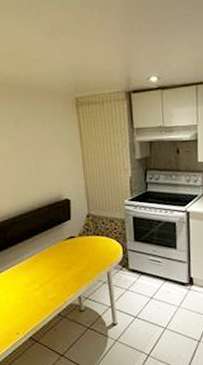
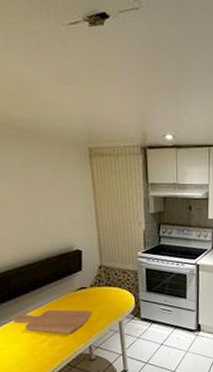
cutting board: none [9,258,80,283] -> present [13,309,91,334]

